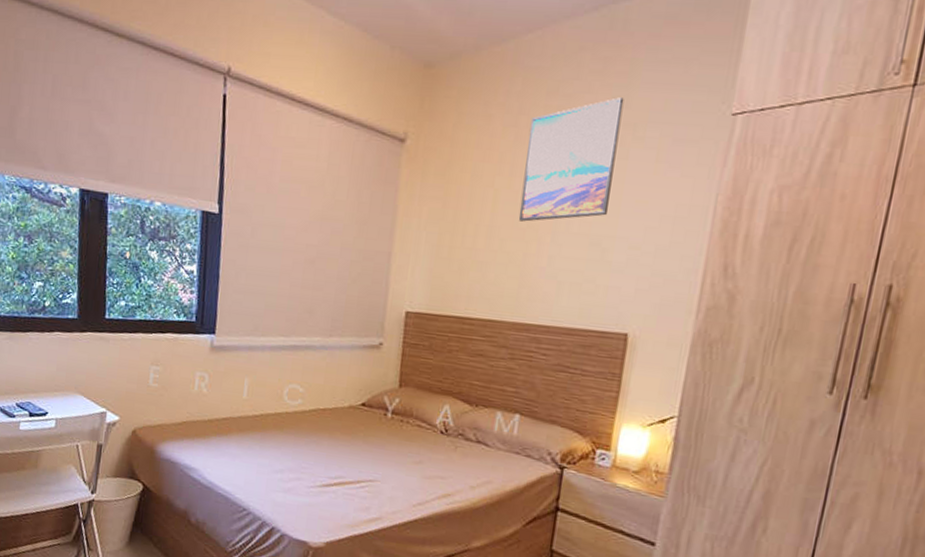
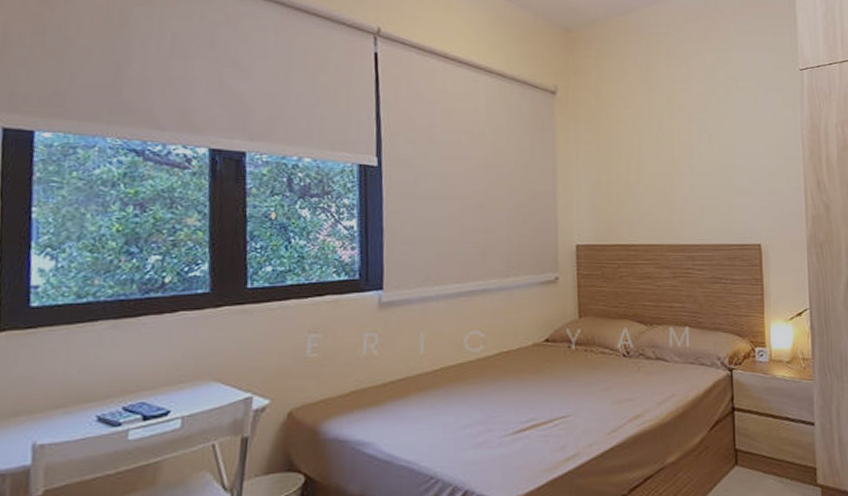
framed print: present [518,97,624,222] -> none [658,57,728,158]

